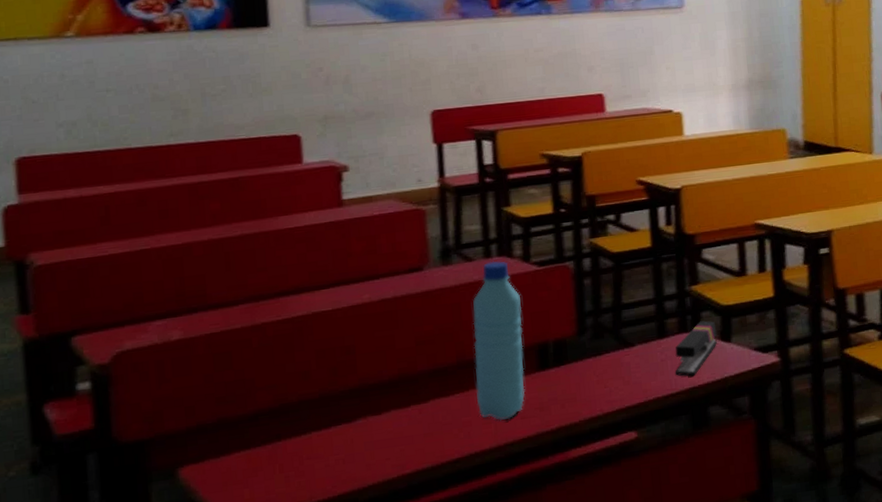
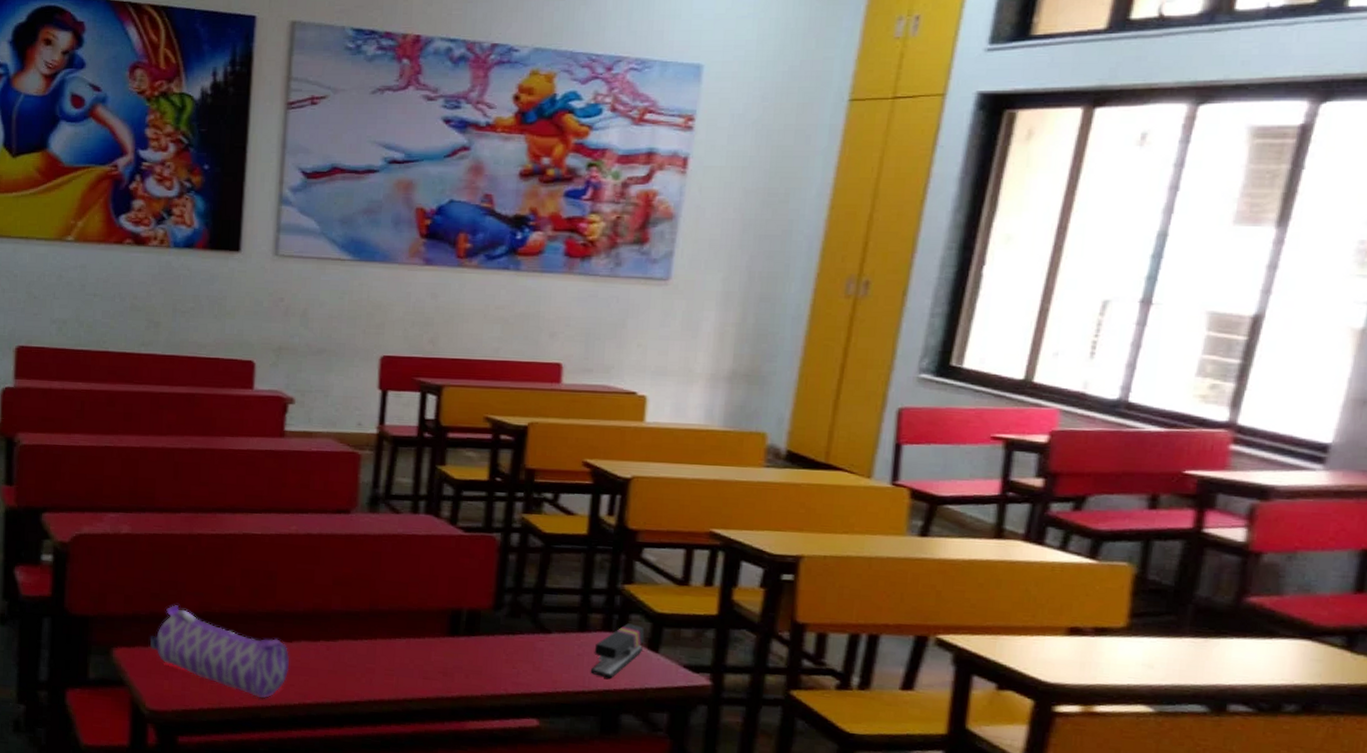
pencil case: none [220,404,383,482] -> present [150,605,290,699]
water bottle: present [473,261,525,421] -> none [383,517,441,676]

